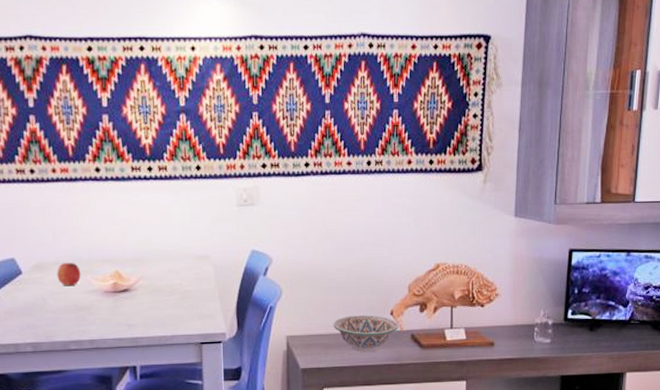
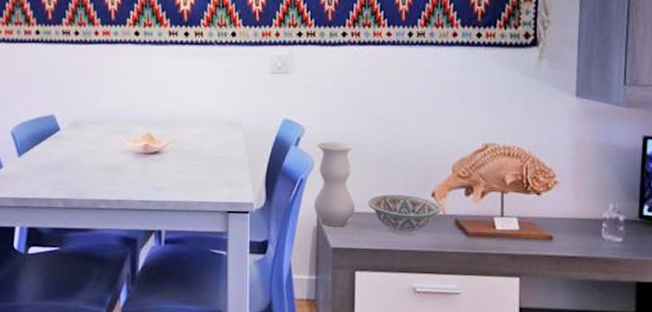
fruit: present [57,263,81,285] -> none [92,122,114,144]
vase: none [283,269,321,350] -> present [314,142,355,227]

